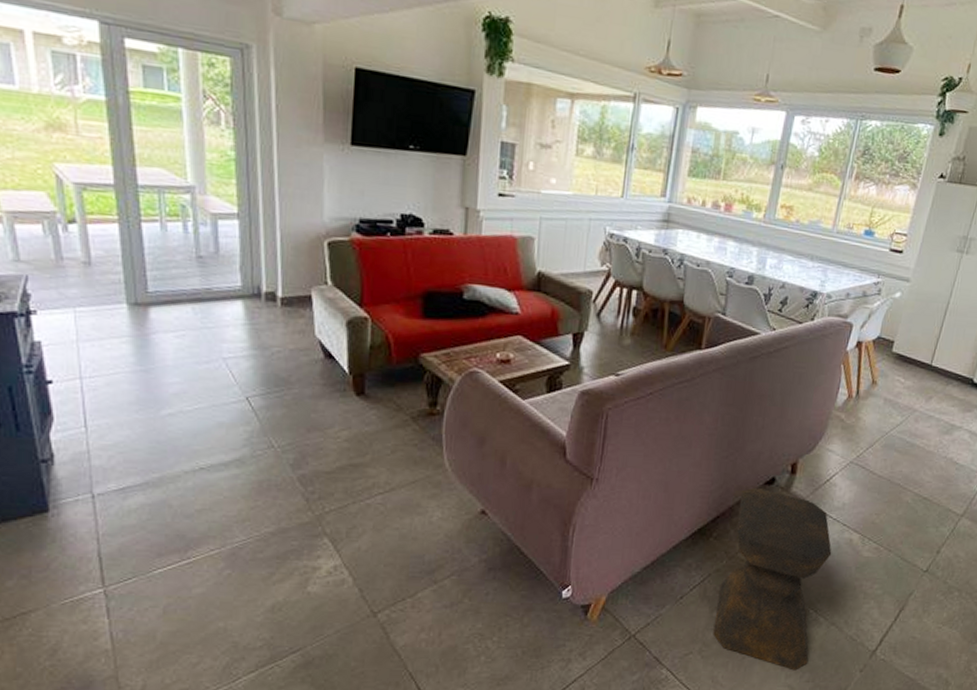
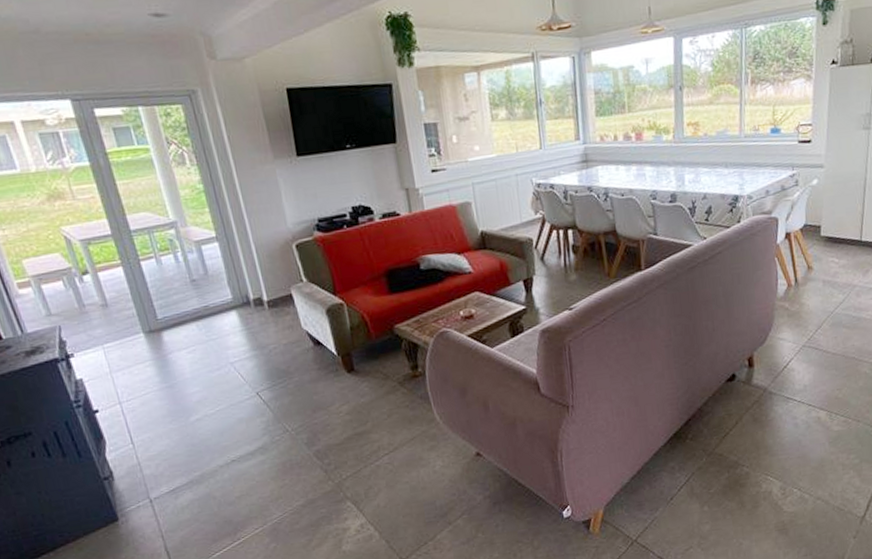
stool: present [713,487,832,671] -> none [704,385,803,548]

